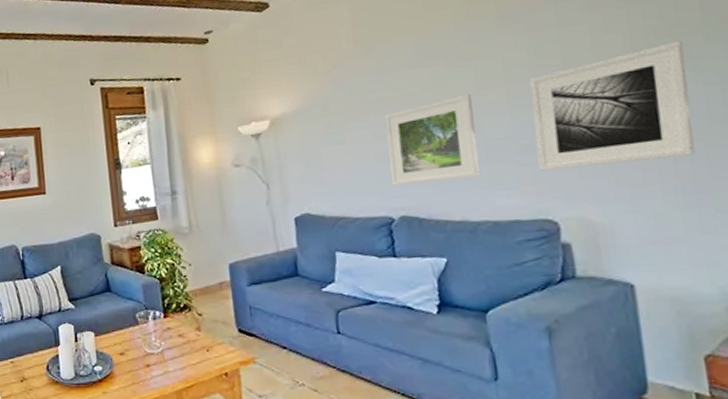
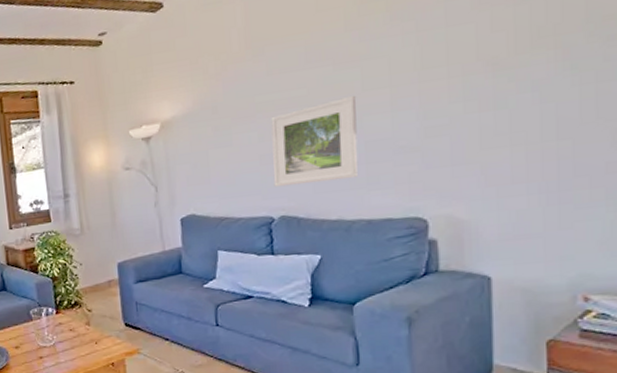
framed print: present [529,41,695,171] -> none [412,40,564,171]

